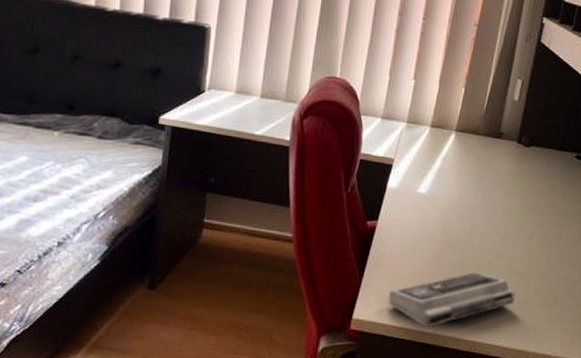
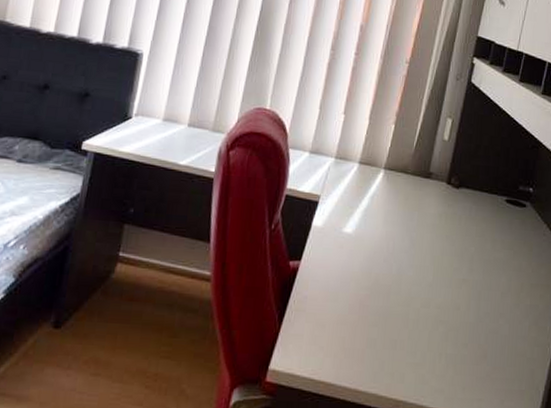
keyboard: present [388,271,515,328] -> none [307,320,443,383]

